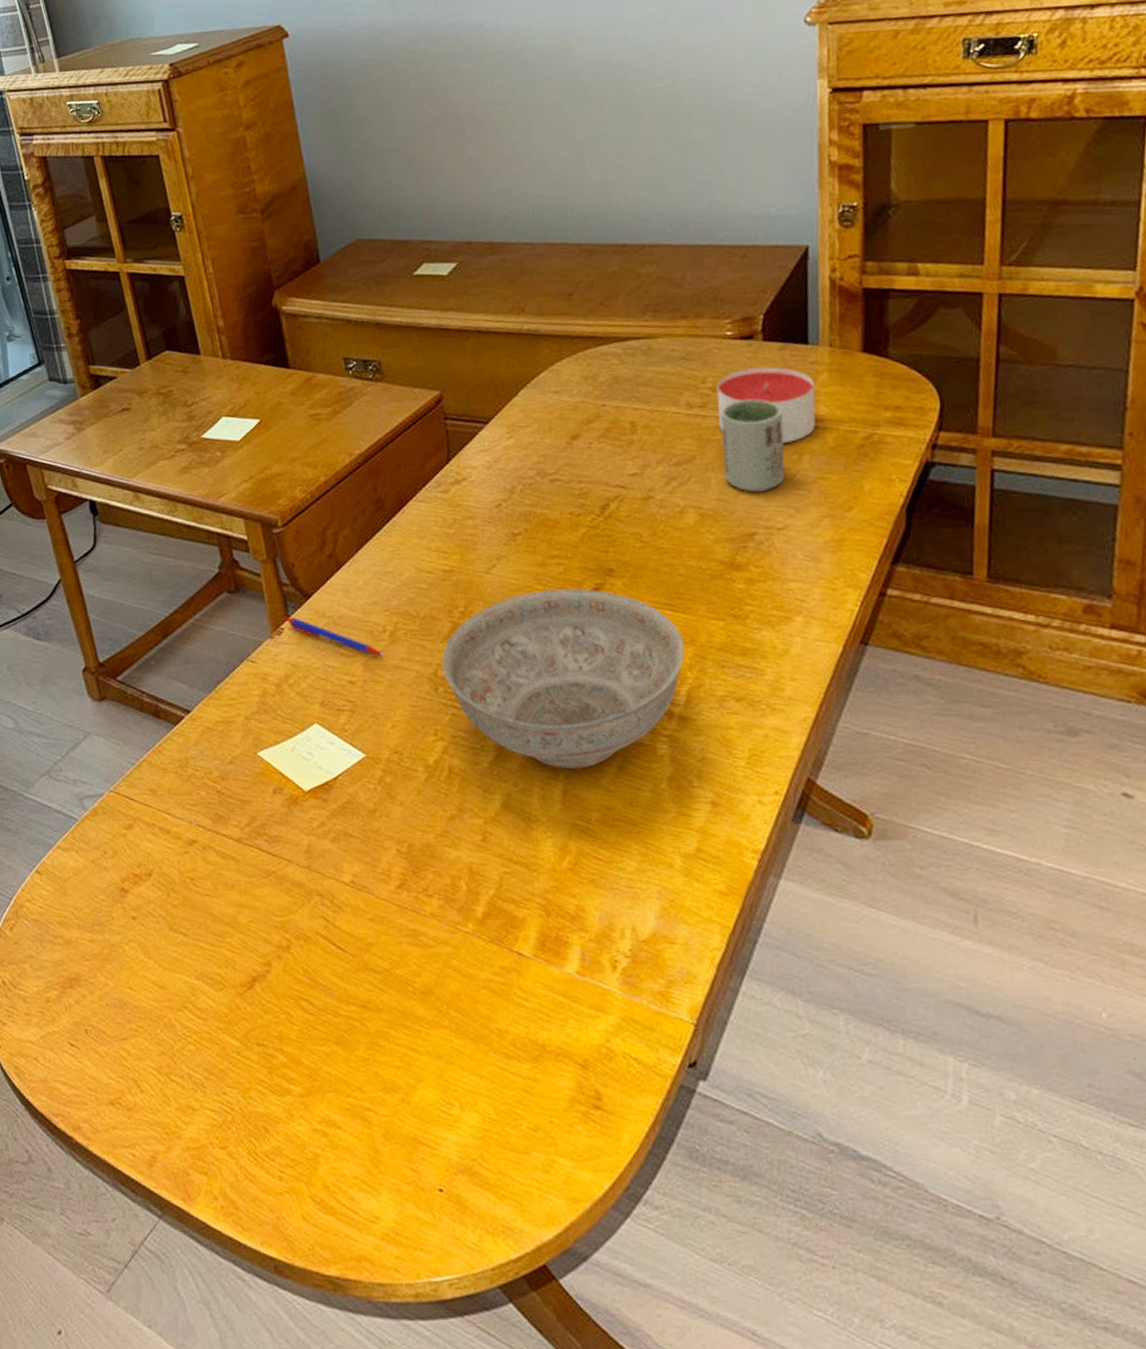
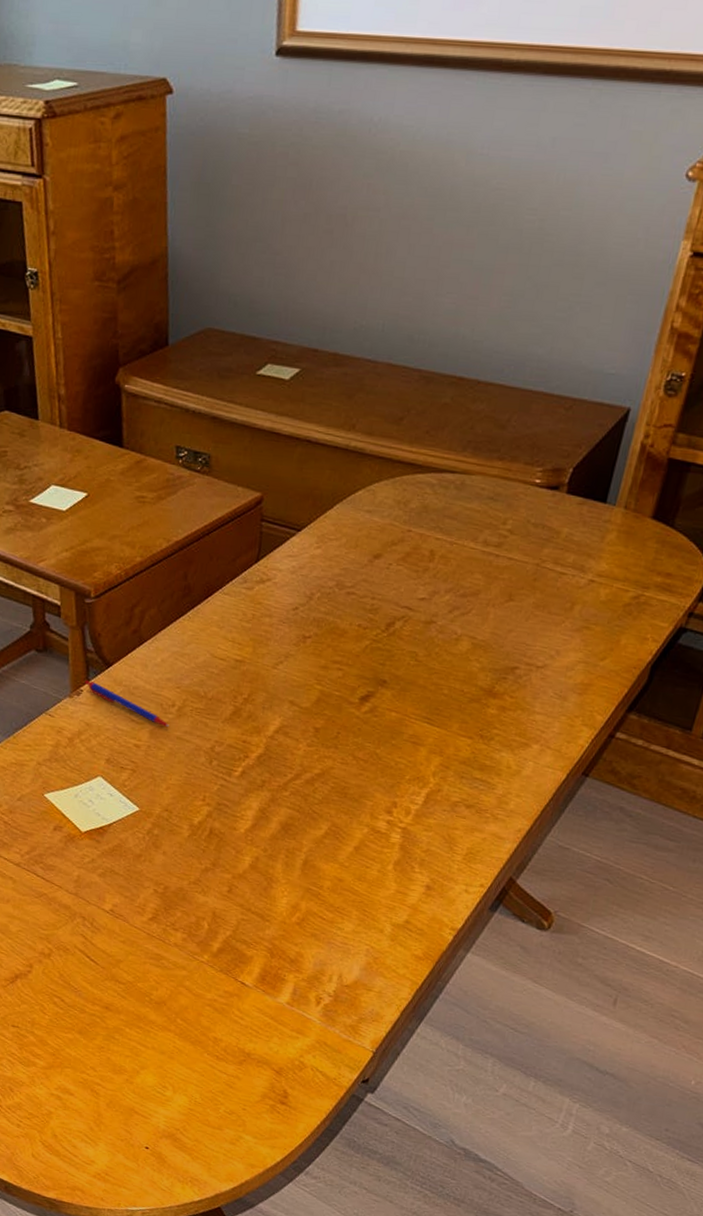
decorative bowl: present [442,589,685,769] -> none [219,690,434,845]
candle: present [717,366,816,443] -> none [508,517,603,592]
cup: present [720,399,786,492] -> none [503,545,567,632]

